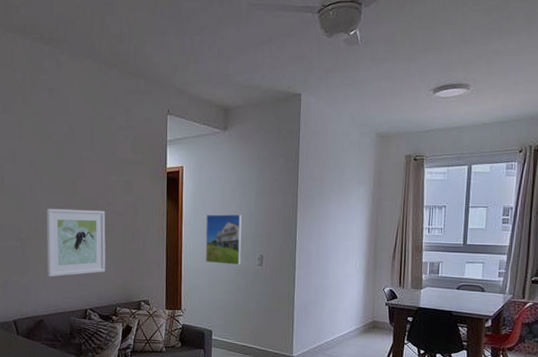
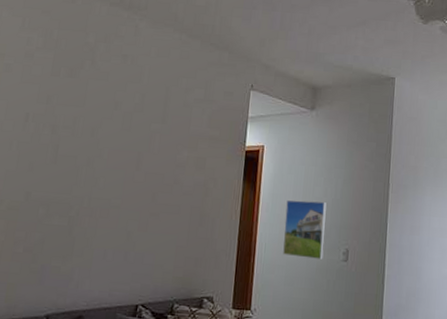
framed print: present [46,208,106,277] -> none [95,183,171,264]

